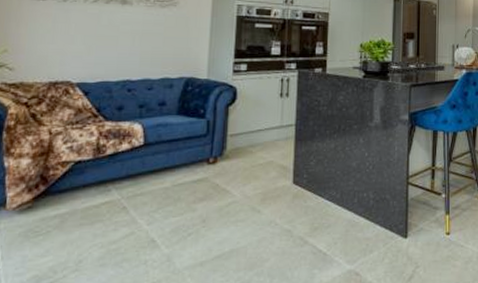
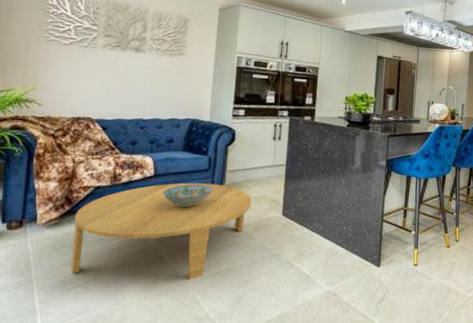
coffee table: none [46,151,257,267] -> present [71,182,252,279]
decorative bowl: none [155,152,212,179] -> present [163,184,213,207]

